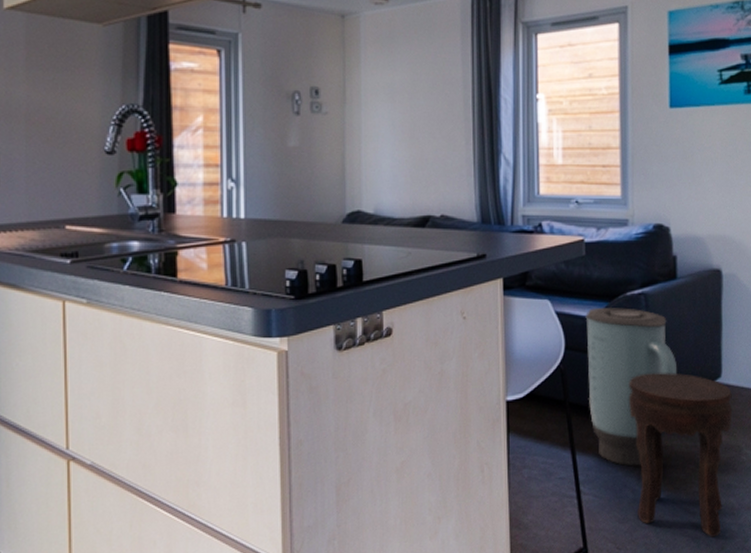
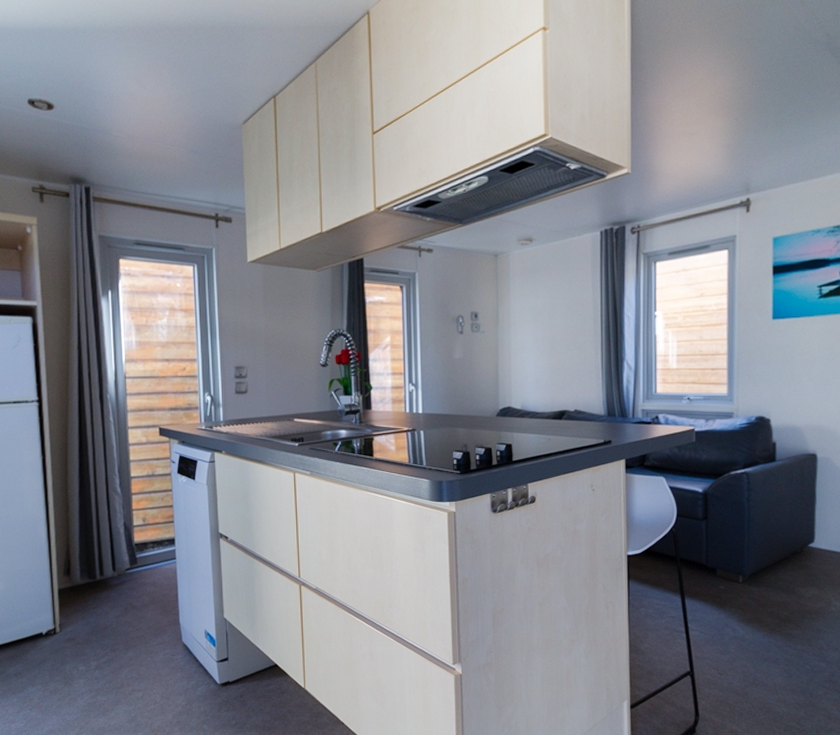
trash can: present [585,308,678,467] -> none [695,484,775,611]
side table: present [628,373,733,537] -> none [731,537,824,671]

